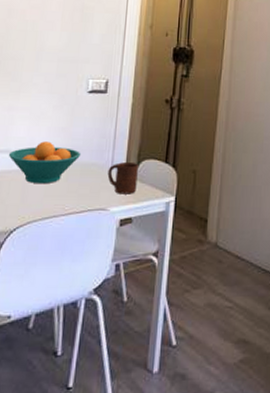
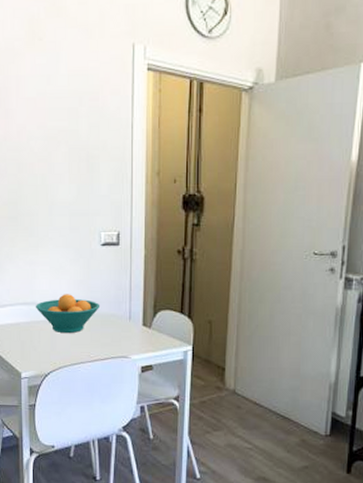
cup: present [107,162,138,194] -> none [126,313,155,343]

